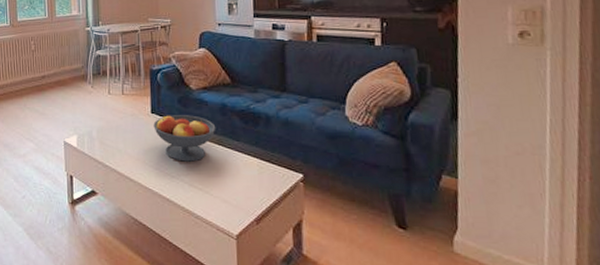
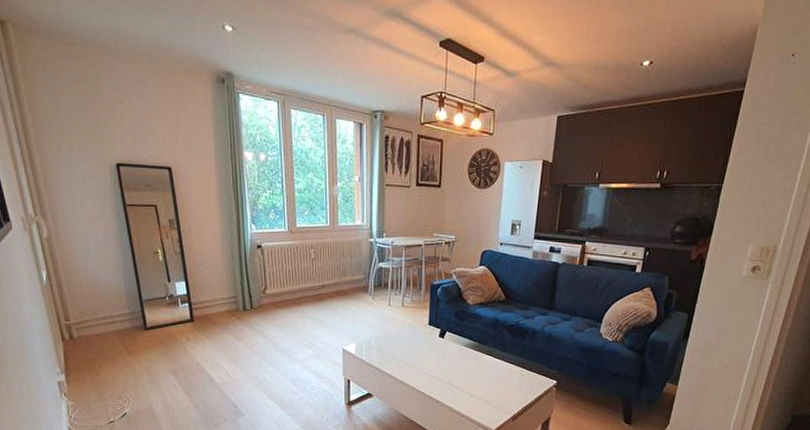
fruit bowl: present [153,115,216,162] -> none [430,327,487,369]

